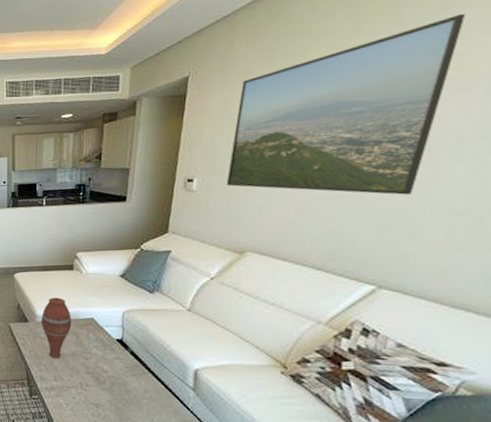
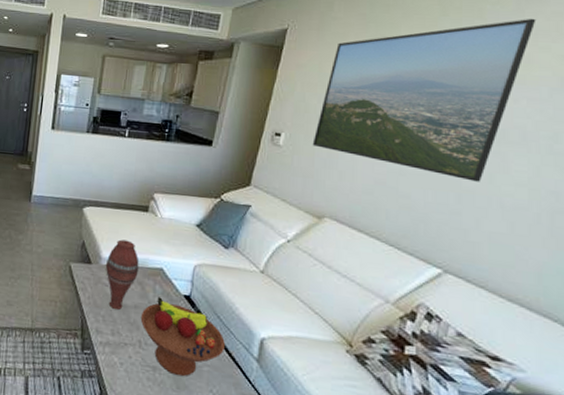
fruit bowl: none [79,343,160,410] -> present [140,297,225,377]

